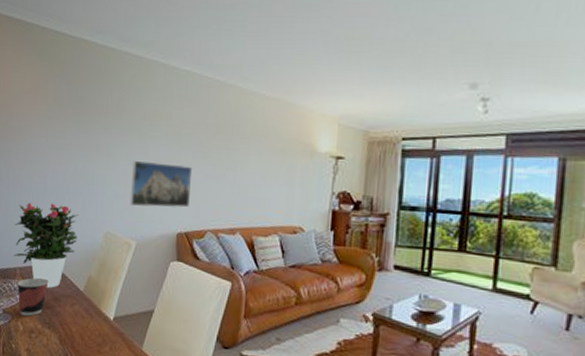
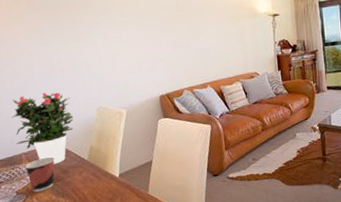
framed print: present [129,160,193,208] -> none [109,40,165,82]

